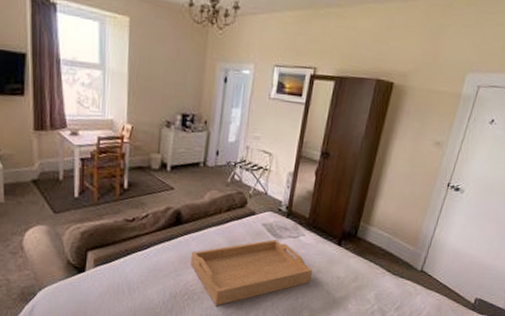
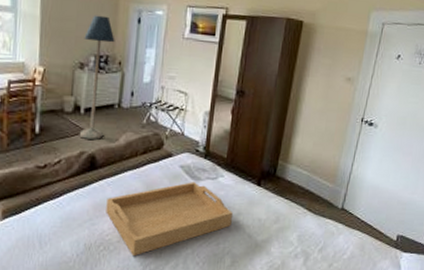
floor lamp: none [165,73,202,197] -> present [79,15,115,140]

